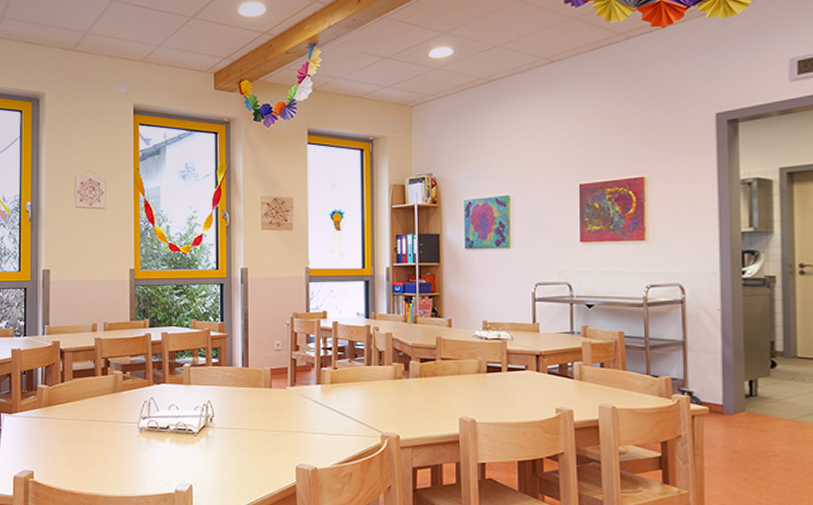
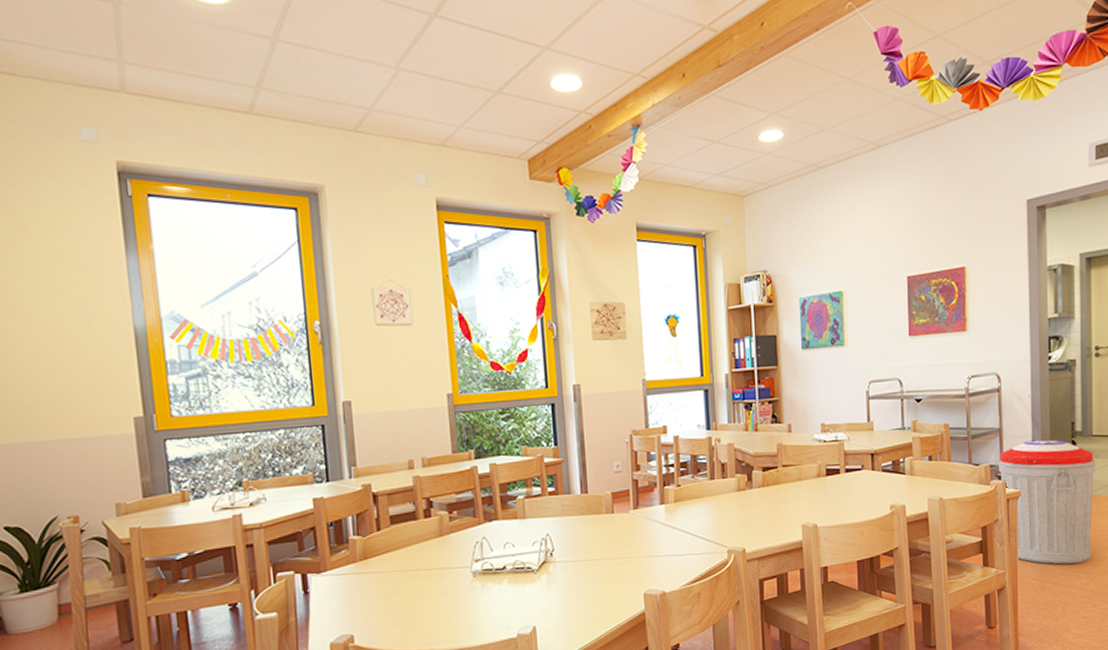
trash can: none [681,356,802,493] -> present [998,440,1096,565]

